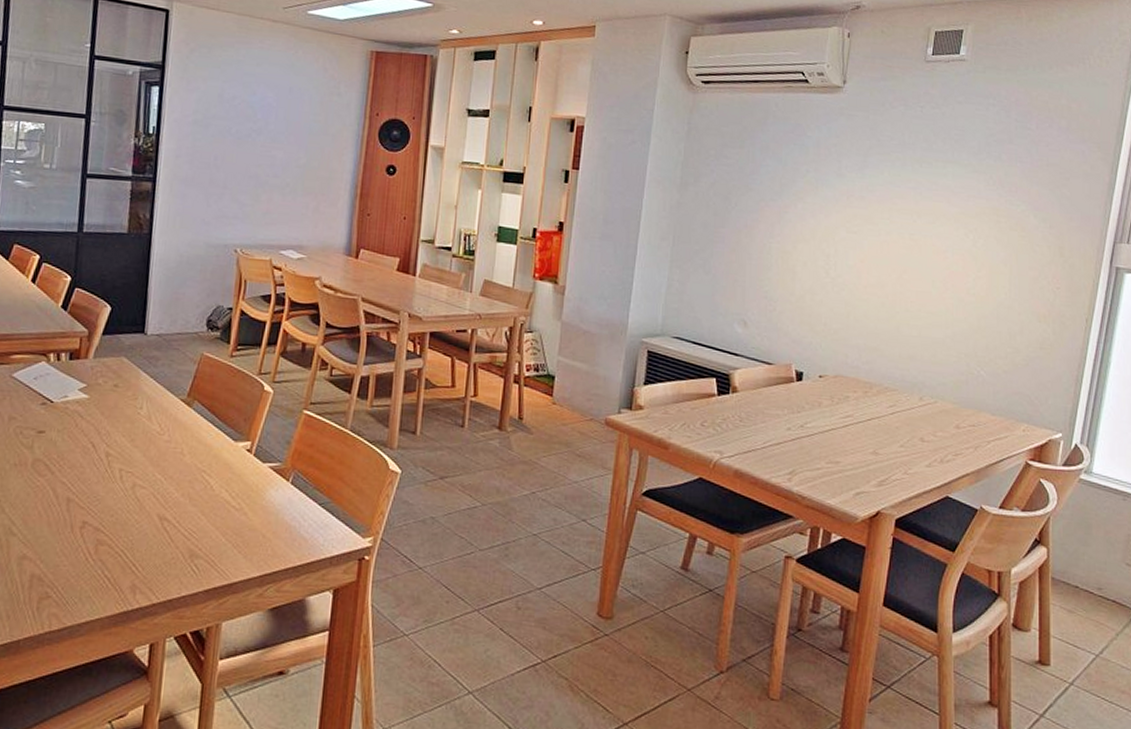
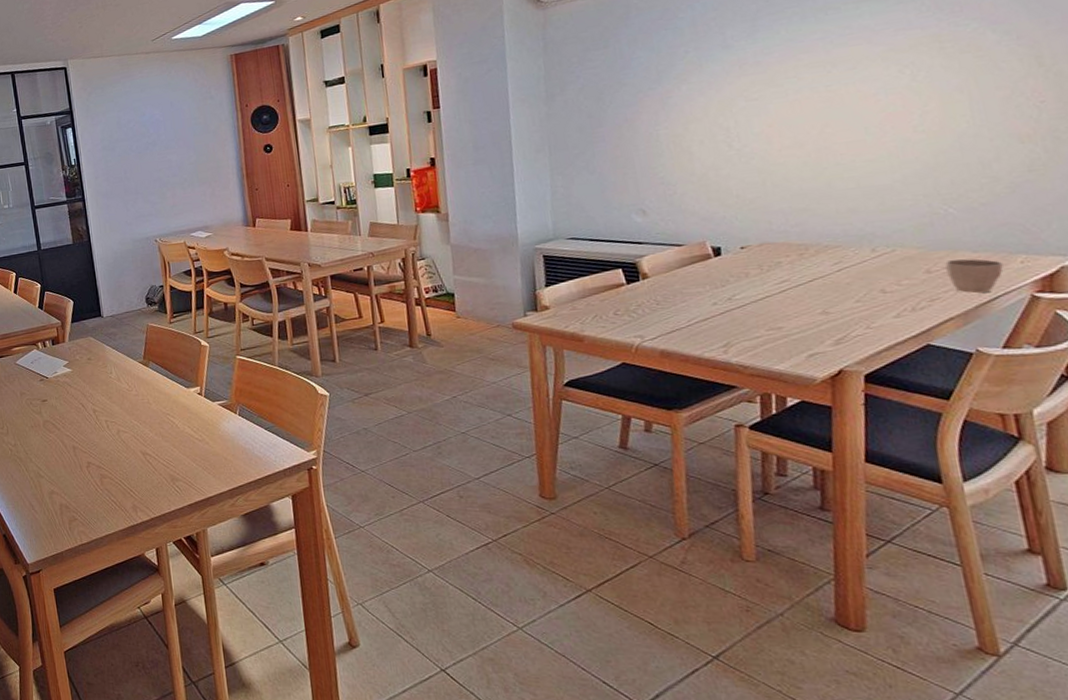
cup: none [971,419,1010,455] -> present [945,258,1004,294]

